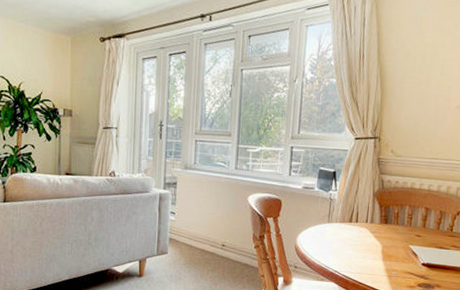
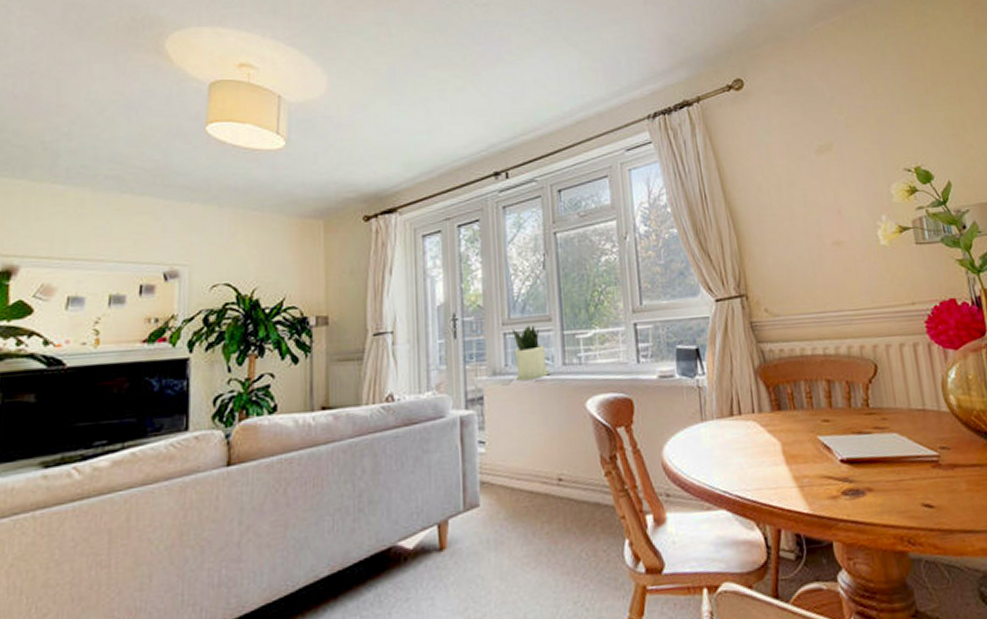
planter: none [200,137,226,177] -> present [511,325,551,381]

